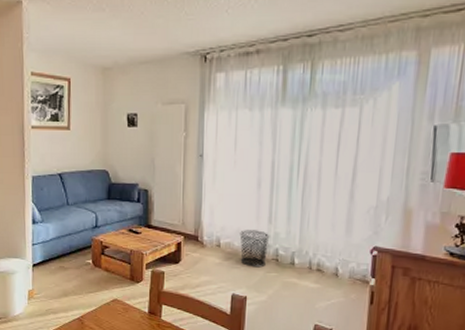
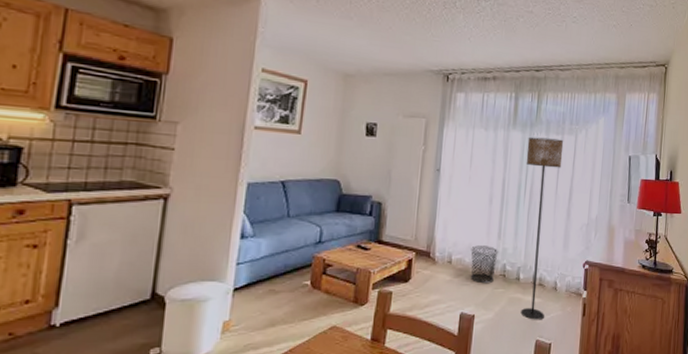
floor lamp: none [296,113,345,305] -> present [520,137,564,320]

